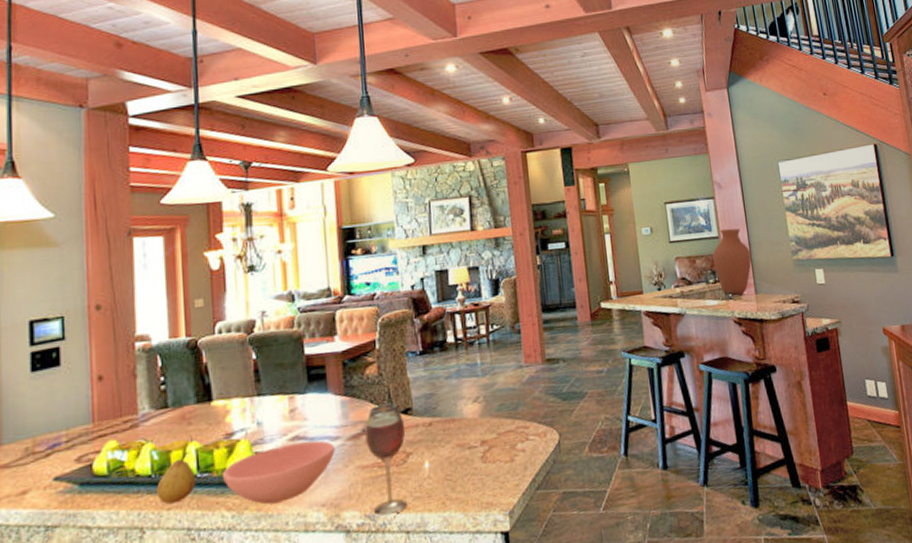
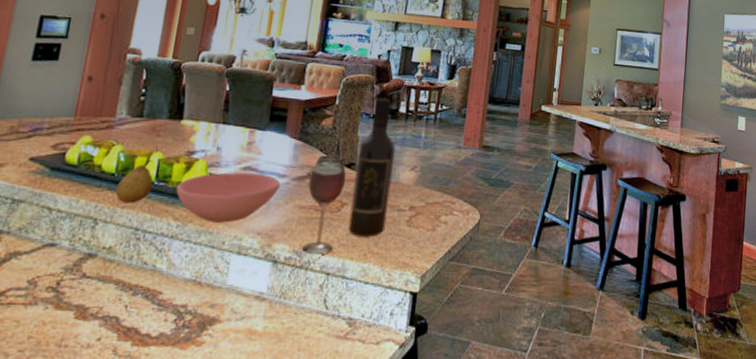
wine bottle: none [411,330,460,485] -> present [348,97,396,237]
vase: present [712,228,752,296] -> none [649,63,684,126]

